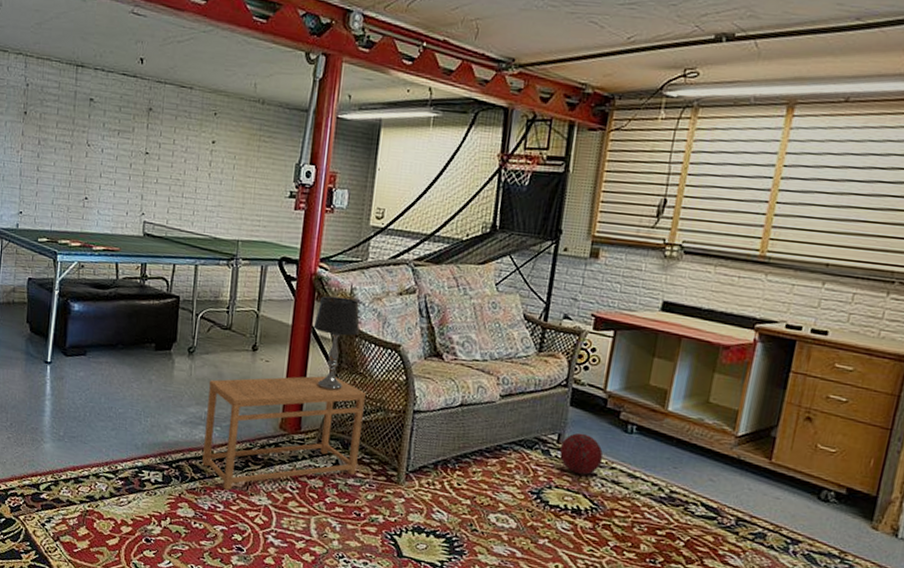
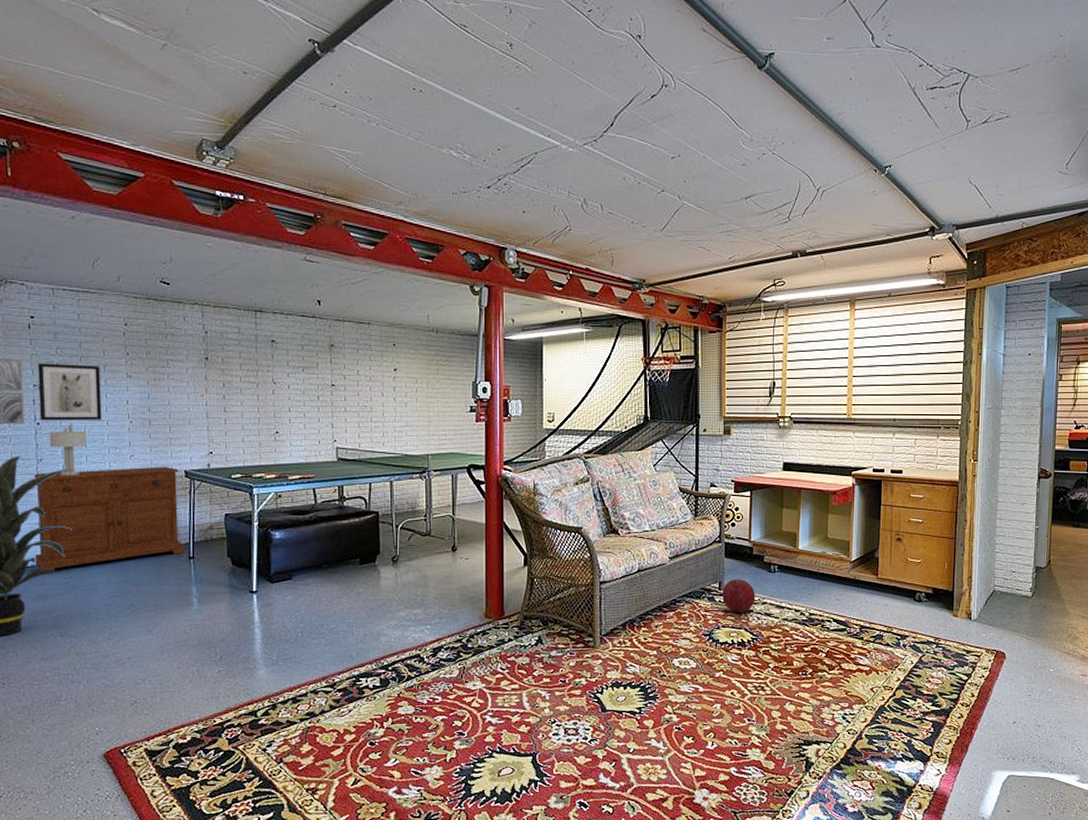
side table: present [202,375,366,490] -> none [415,564,557,682]
table lamp: present [313,296,360,392] -> none [504,493,546,576]

